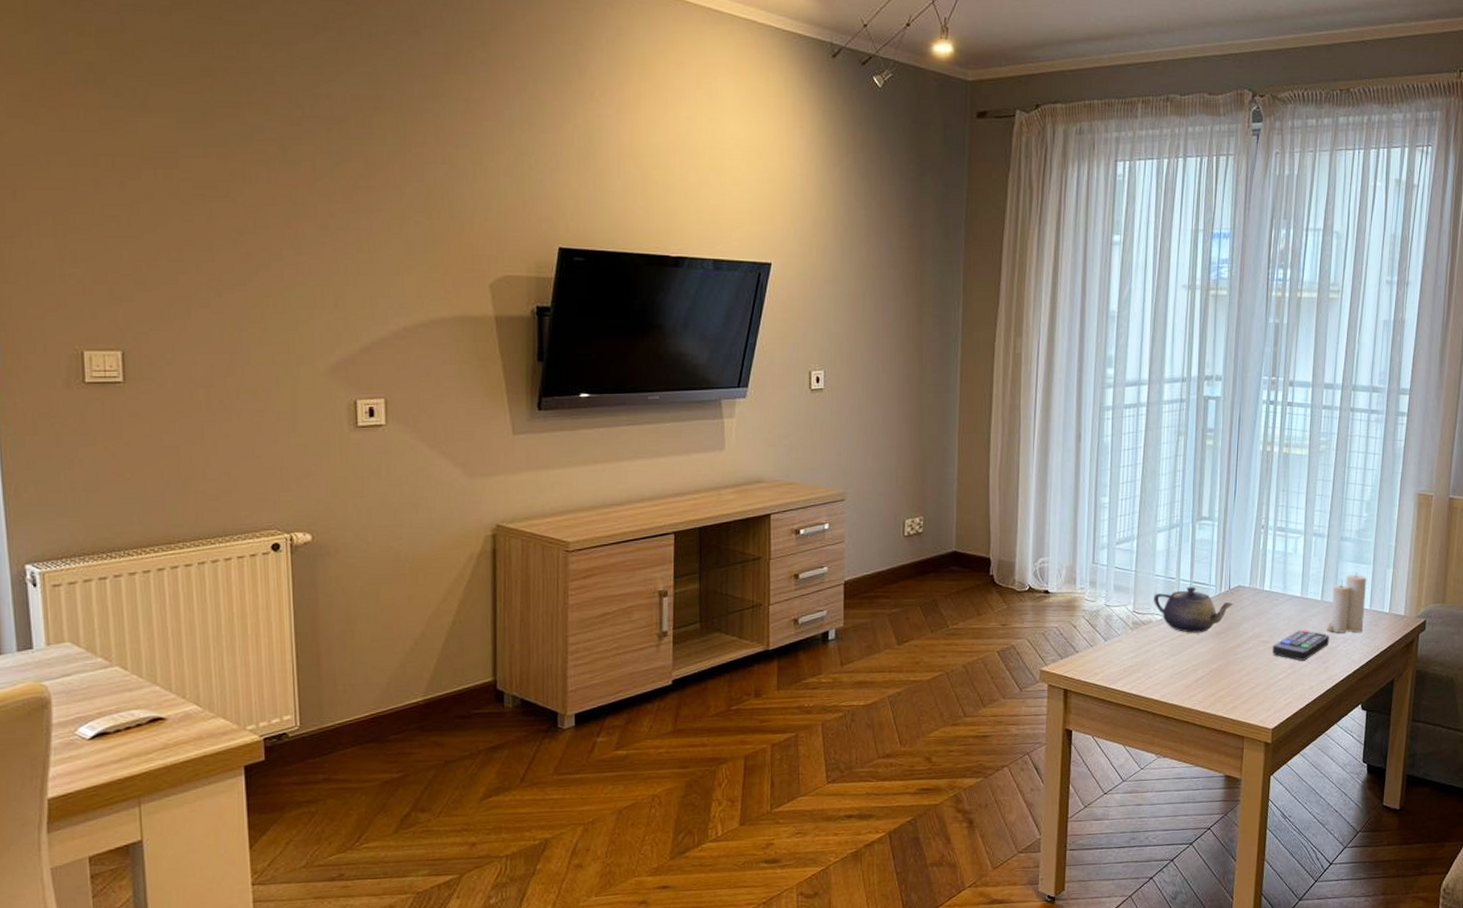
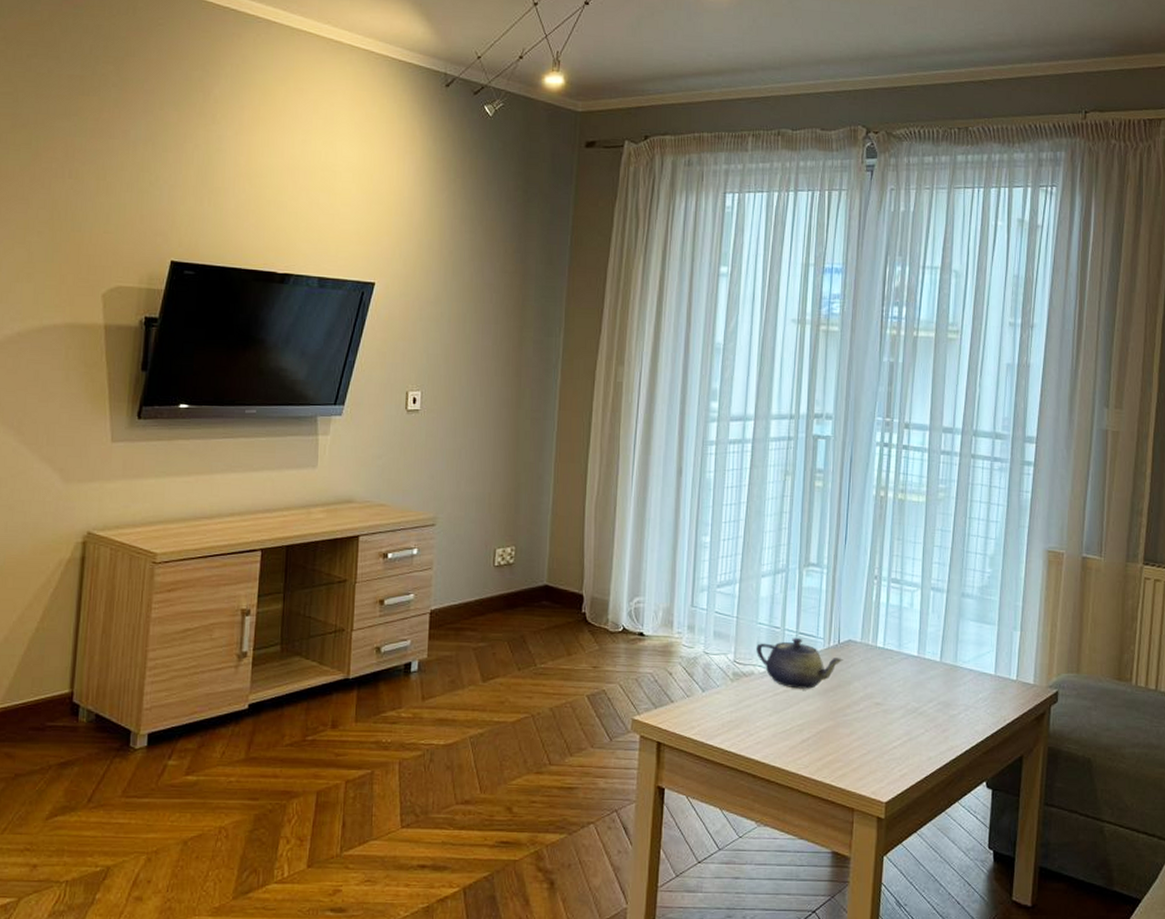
remote control: present [1273,629,1330,661] -> none [886,692,950,728]
candle: present [1326,573,1367,633] -> none [946,633,991,700]

